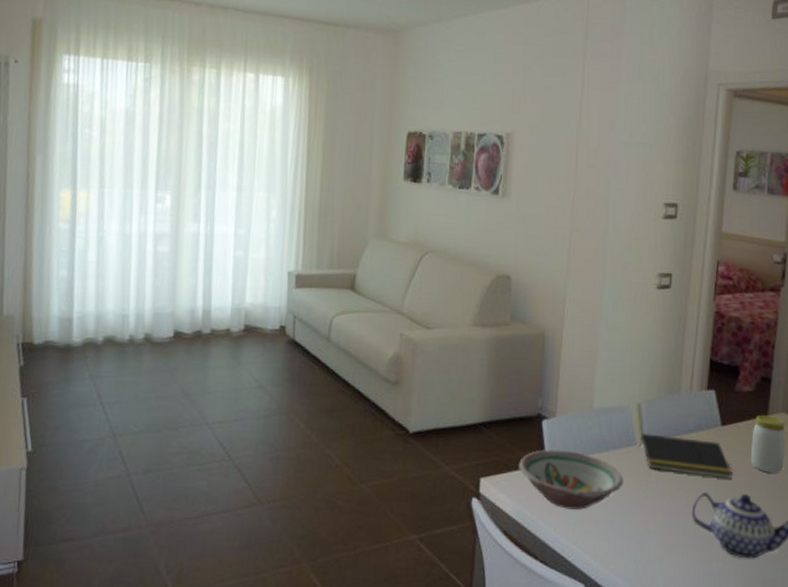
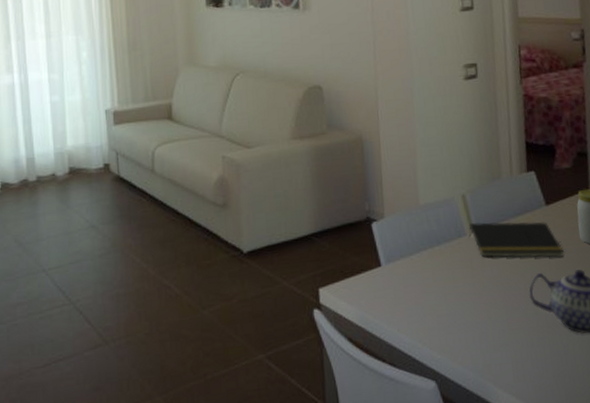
bowl: present [519,449,624,510] -> none [355,249,459,308]

